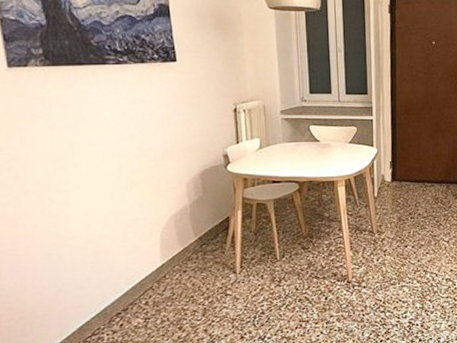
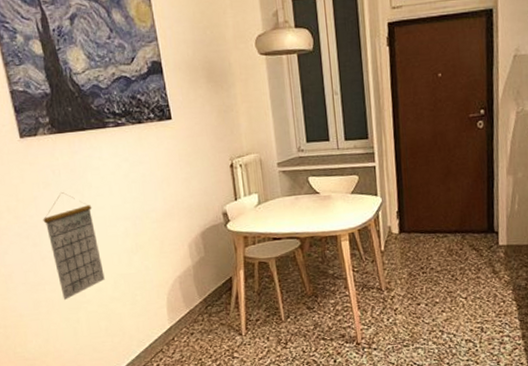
calendar: none [28,126,94,236] -> present [43,192,105,301]

